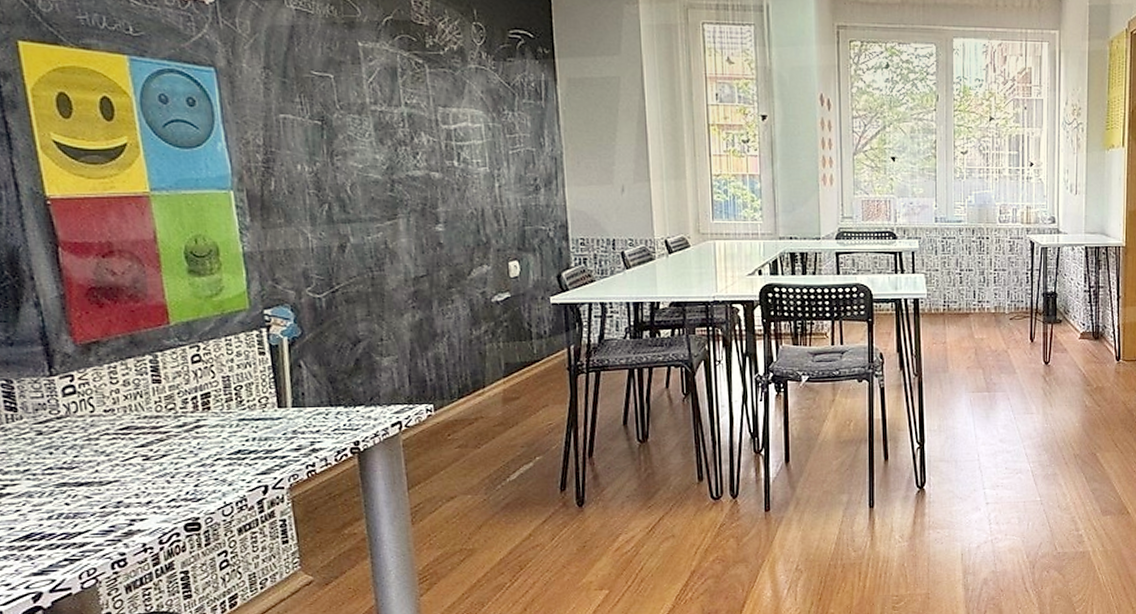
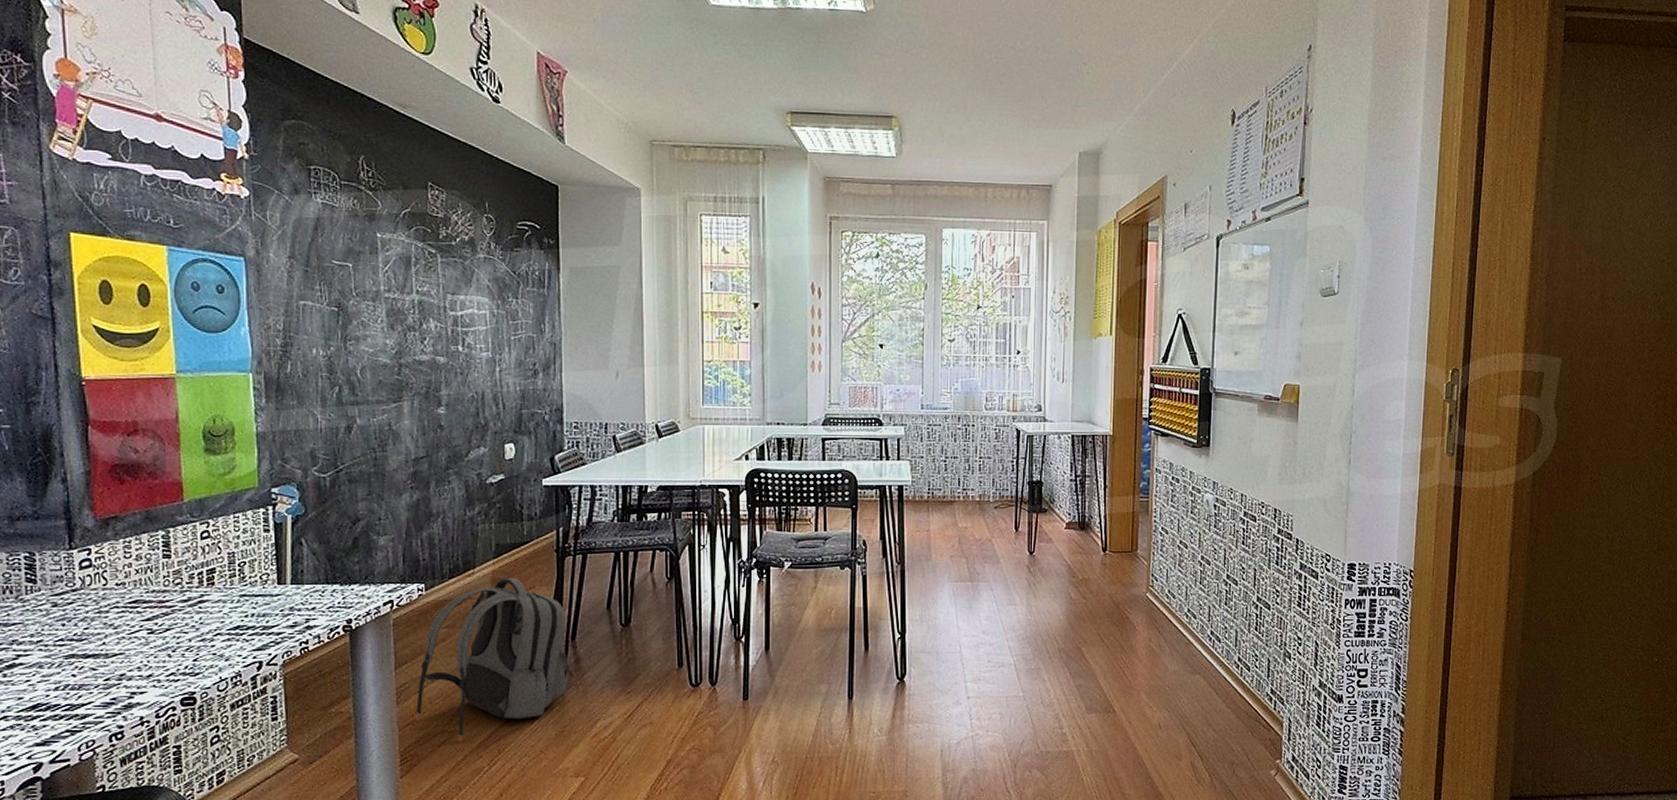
backpack: none [432,396,593,561] -> present [415,577,574,744]

